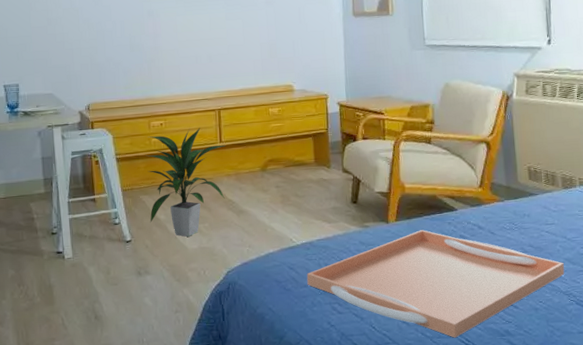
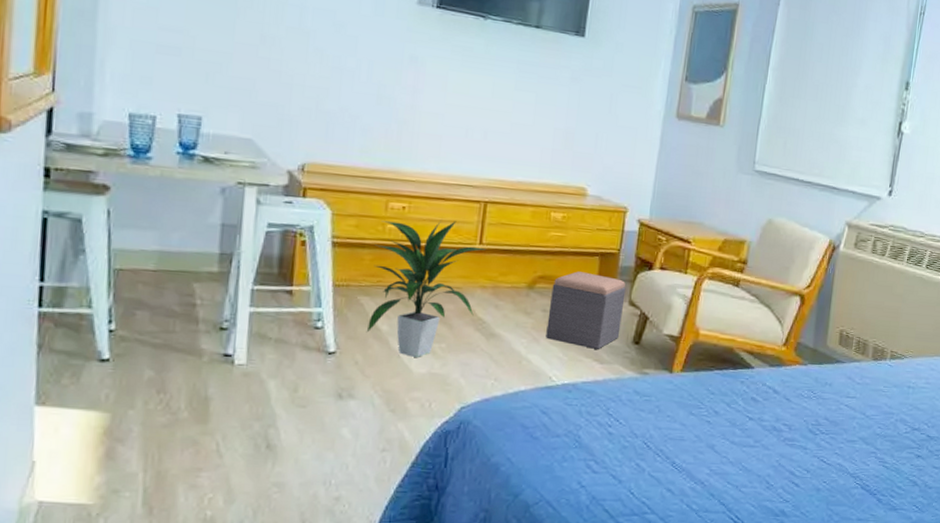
footstool: none [280,151,340,212] -> present [546,271,626,349]
serving tray: present [306,230,565,338] -> none [560,386,857,514]

